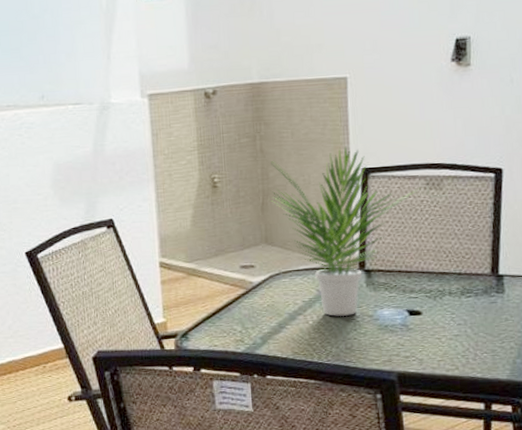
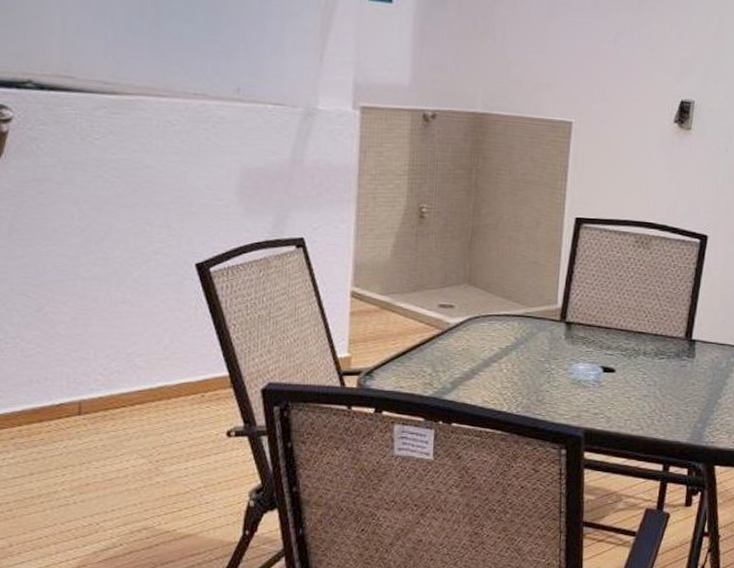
potted plant: present [271,146,421,317] -> none [479,192,630,368]

